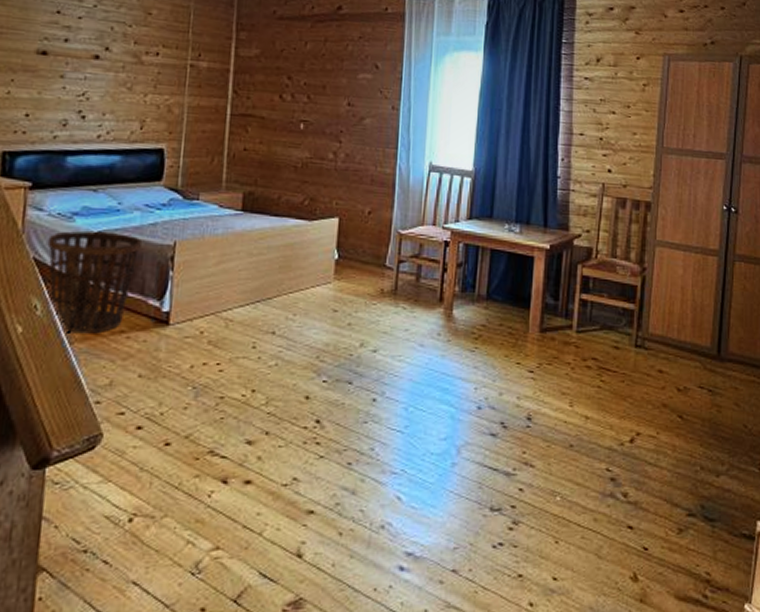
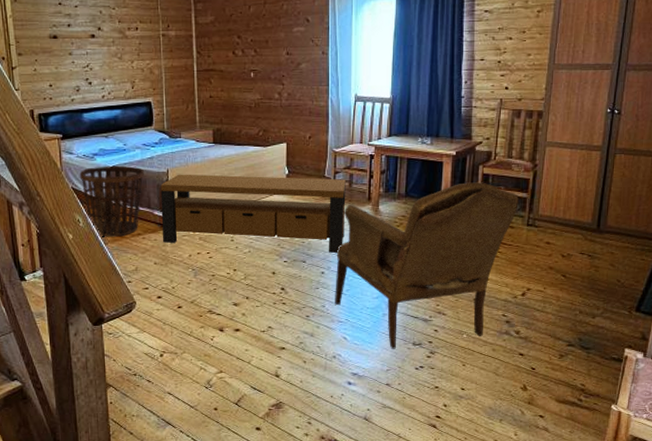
bench: none [156,249,412,372] -> present [160,174,346,253]
armchair: none [388,285,625,516] -> present [335,182,519,349]

